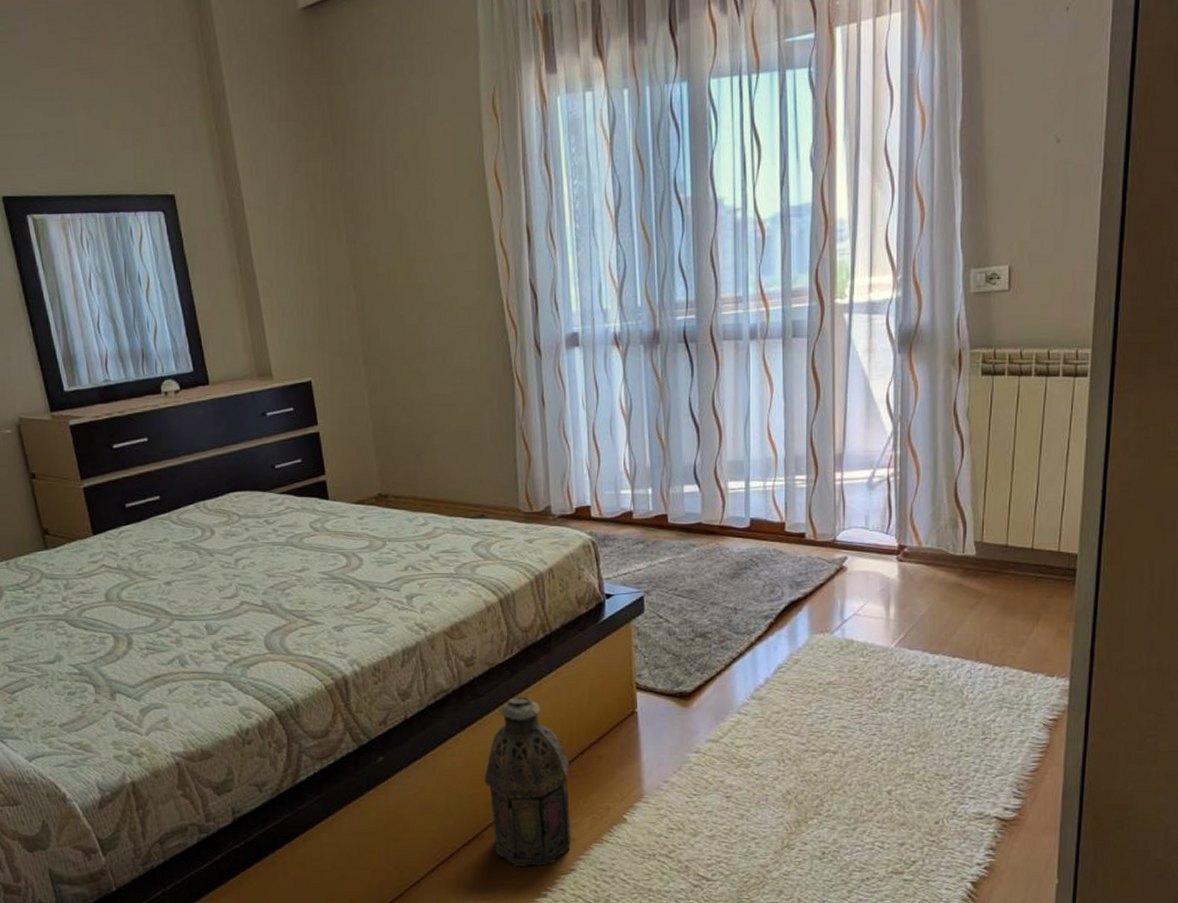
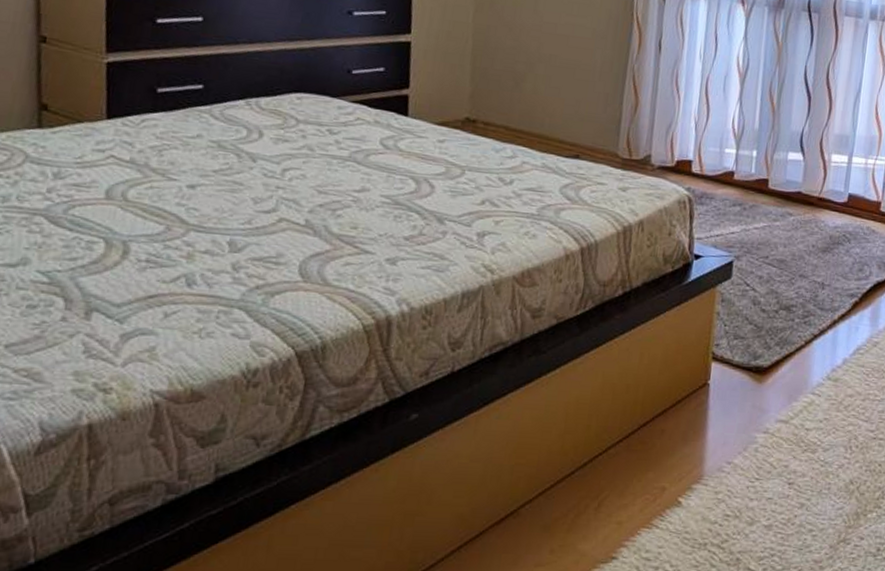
lantern: present [484,697,572,868] -> none [529,357,629,553]

